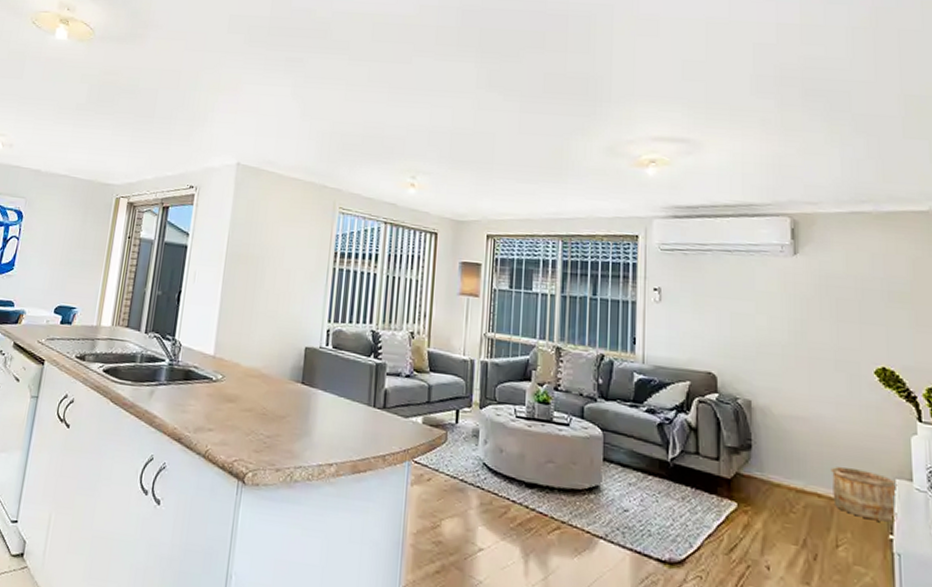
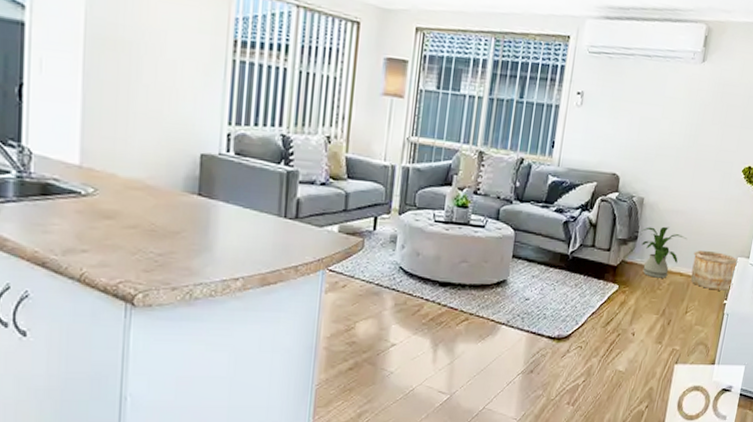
house plant: none [755,434,817,499] -> present [641,226,687,278]

